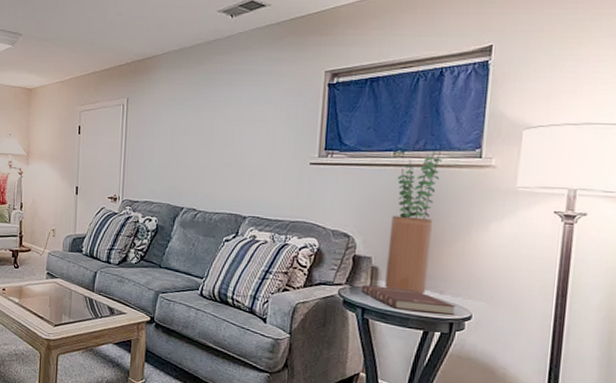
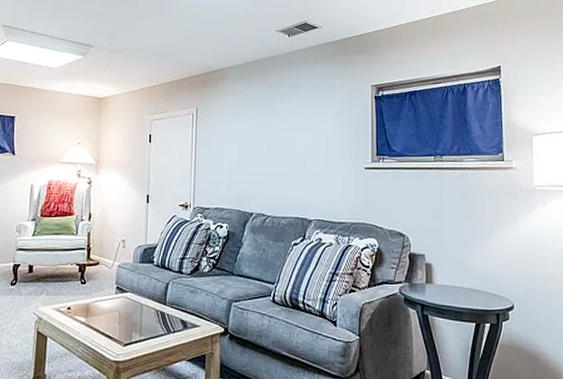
book: present [361,284,455,315] -> none [419,281,499,306]
vase: present [385,151,443,295] -> none [437,155,474,288]

